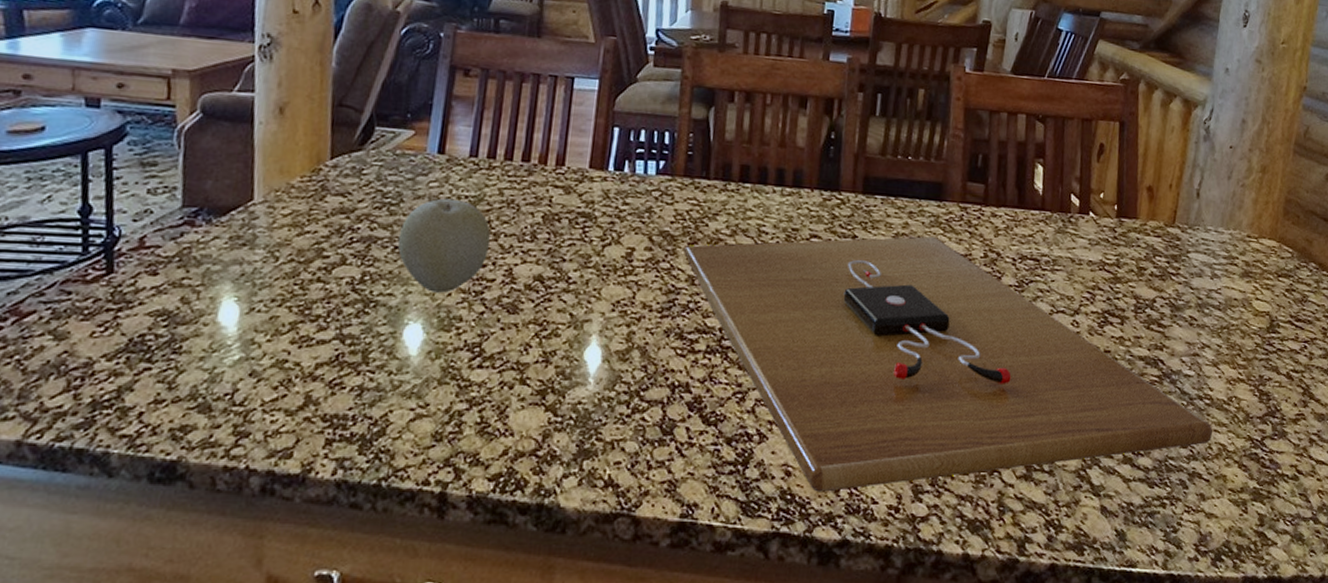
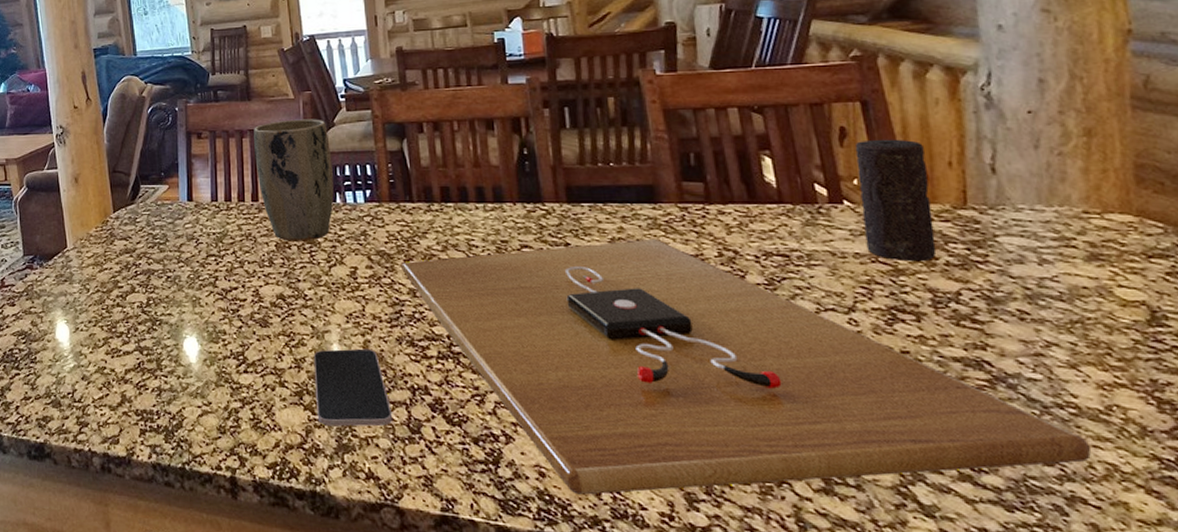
fruit: present [397,198,491,293] -> none [168,236,237,312]
plant pot: none [533,67,628,215] -> present [254,119,334,241]
smartphone: none [559,341,646,430] -> present [313,348,393,427]
candle: none [1098,158,1156,272] -> present [854,139,937,262]

